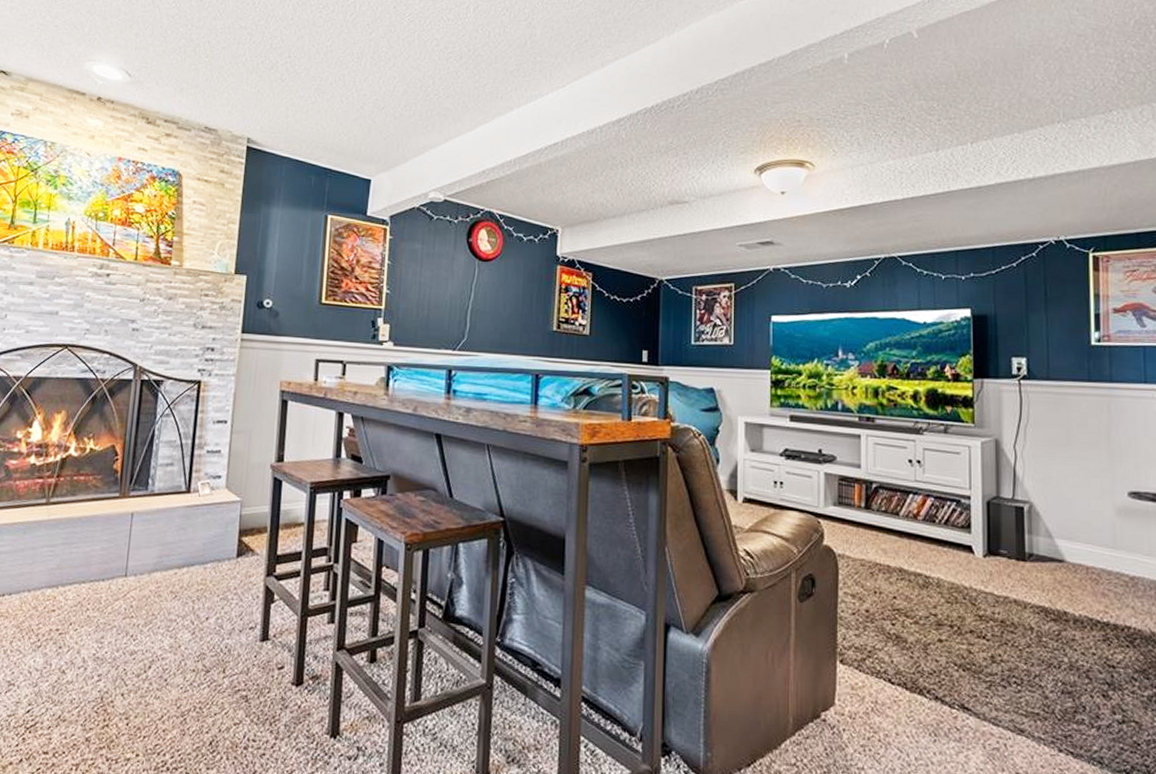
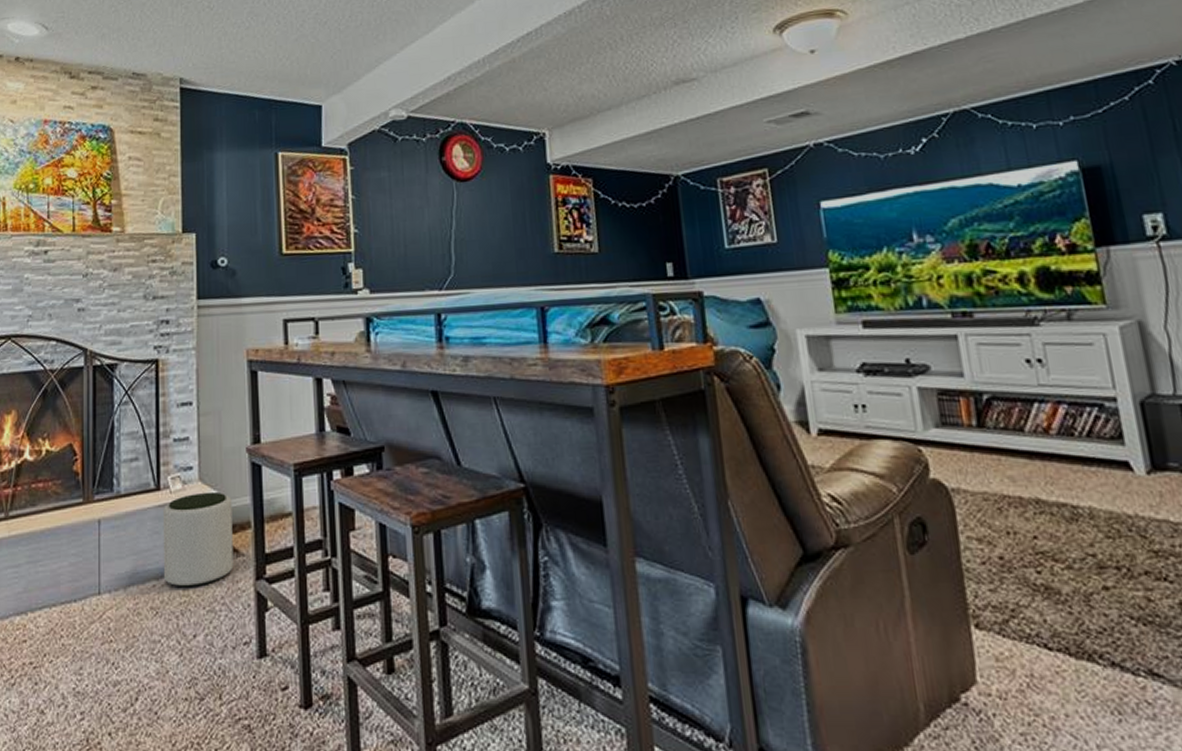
plant pot: none [185,498,253,578] -> present [162,491,234,587]

